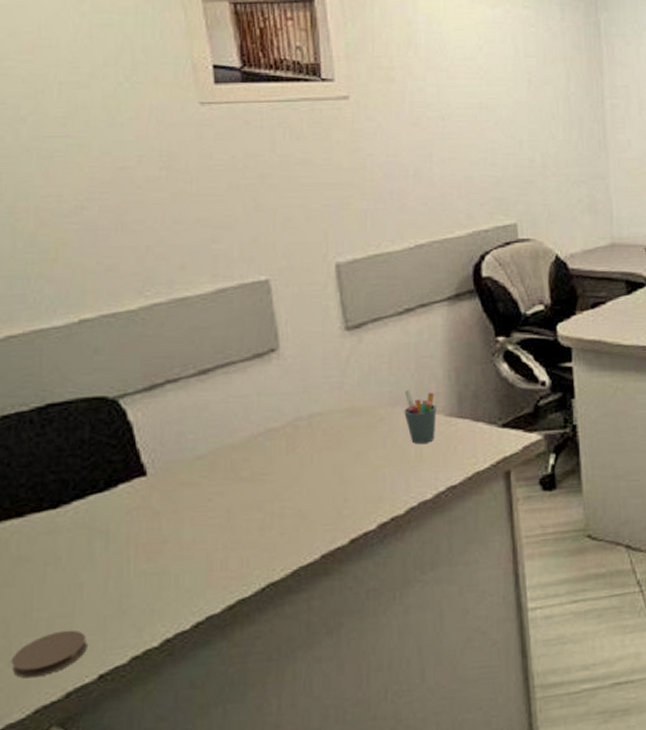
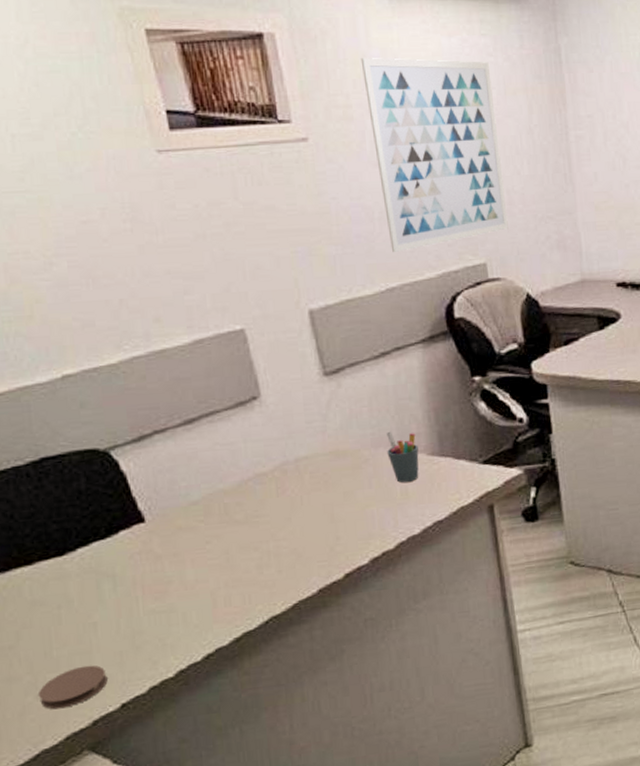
wall art: none [406,24,541,209] -> present [360,58,509,252]

